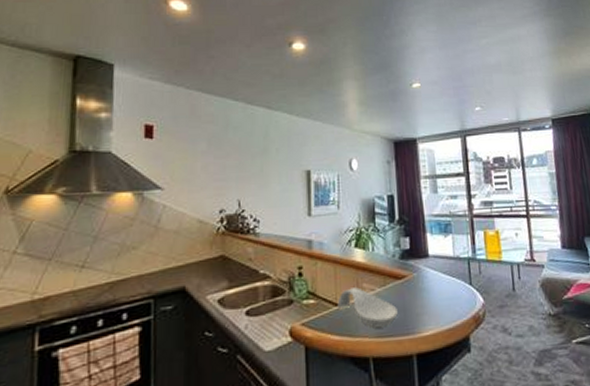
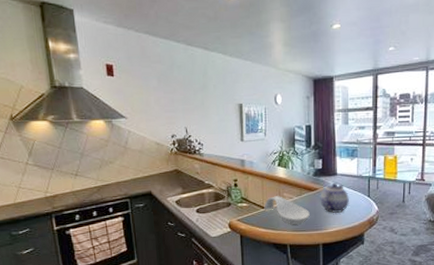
teapot: none [409,267,448,310] -> present [320,183,350,214]

